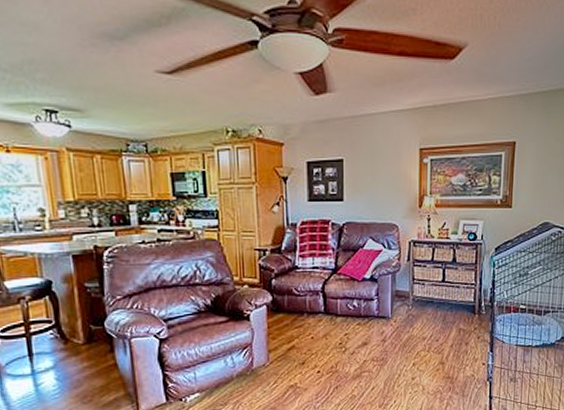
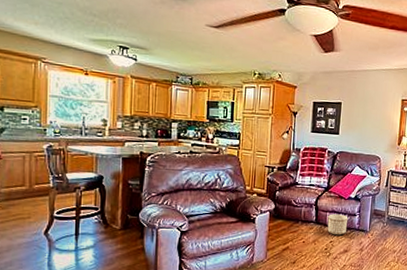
planter: none [339,300,365,326] -> present [327,214,348,236]

